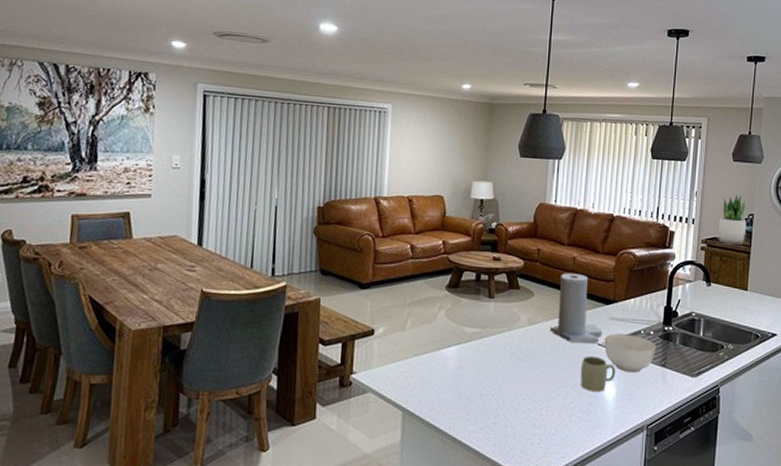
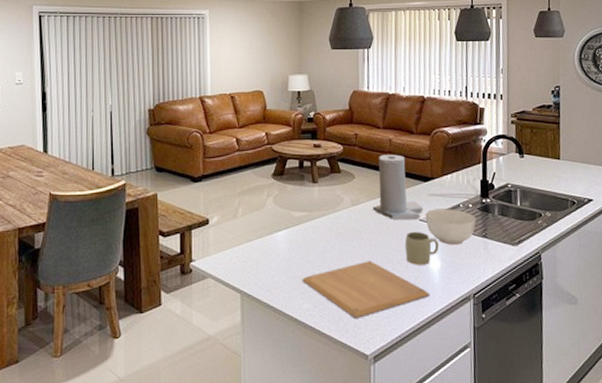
chopping board: none [469,384,603,444] -> present [302,261,430,318]
planter: present [718,195,747,246] -> none [526,69,554,117]

